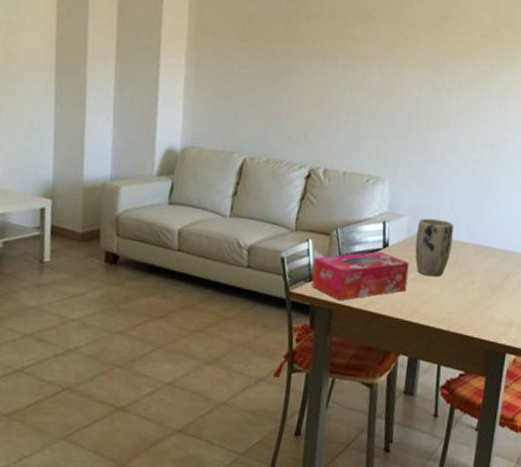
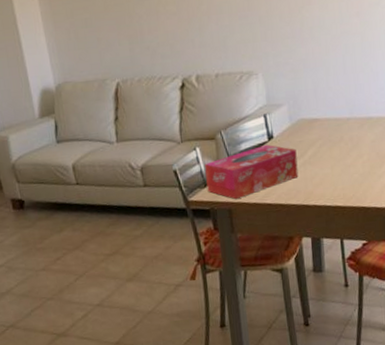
plant pot: present [415,218,454,277] -> none [298,100,335,158]

